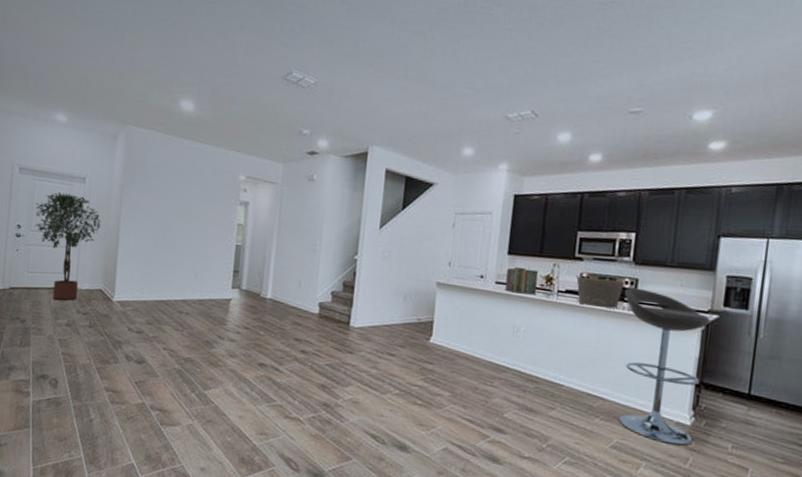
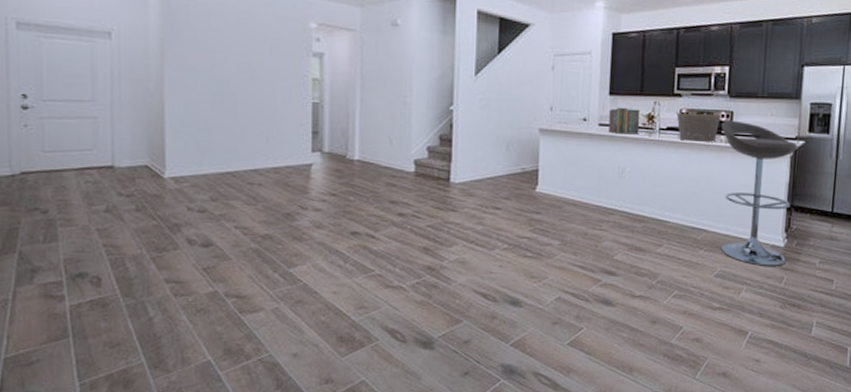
potted tree: present [34,192,102,301] -> none [46,51,139,183]

